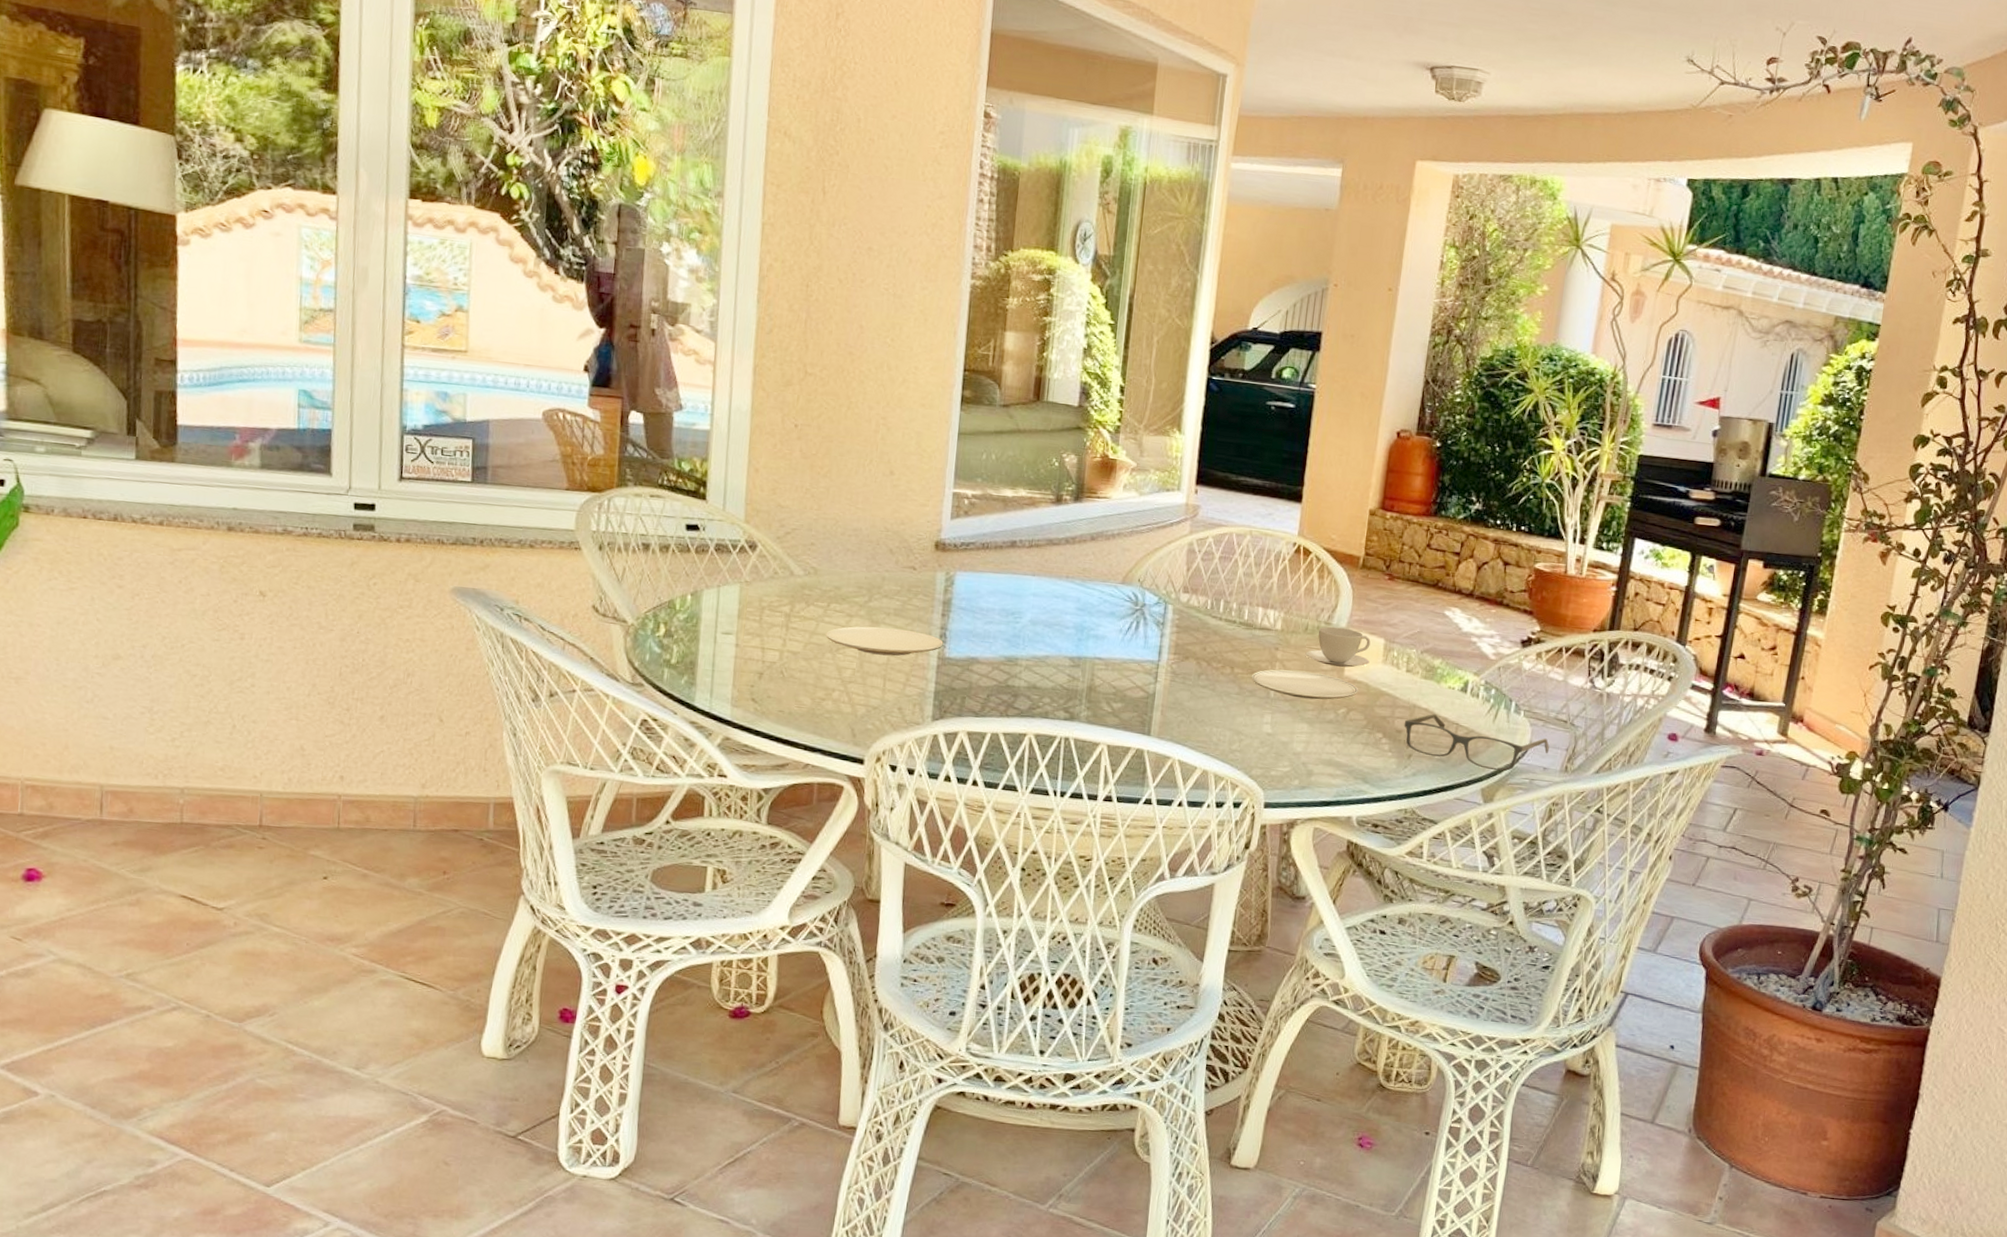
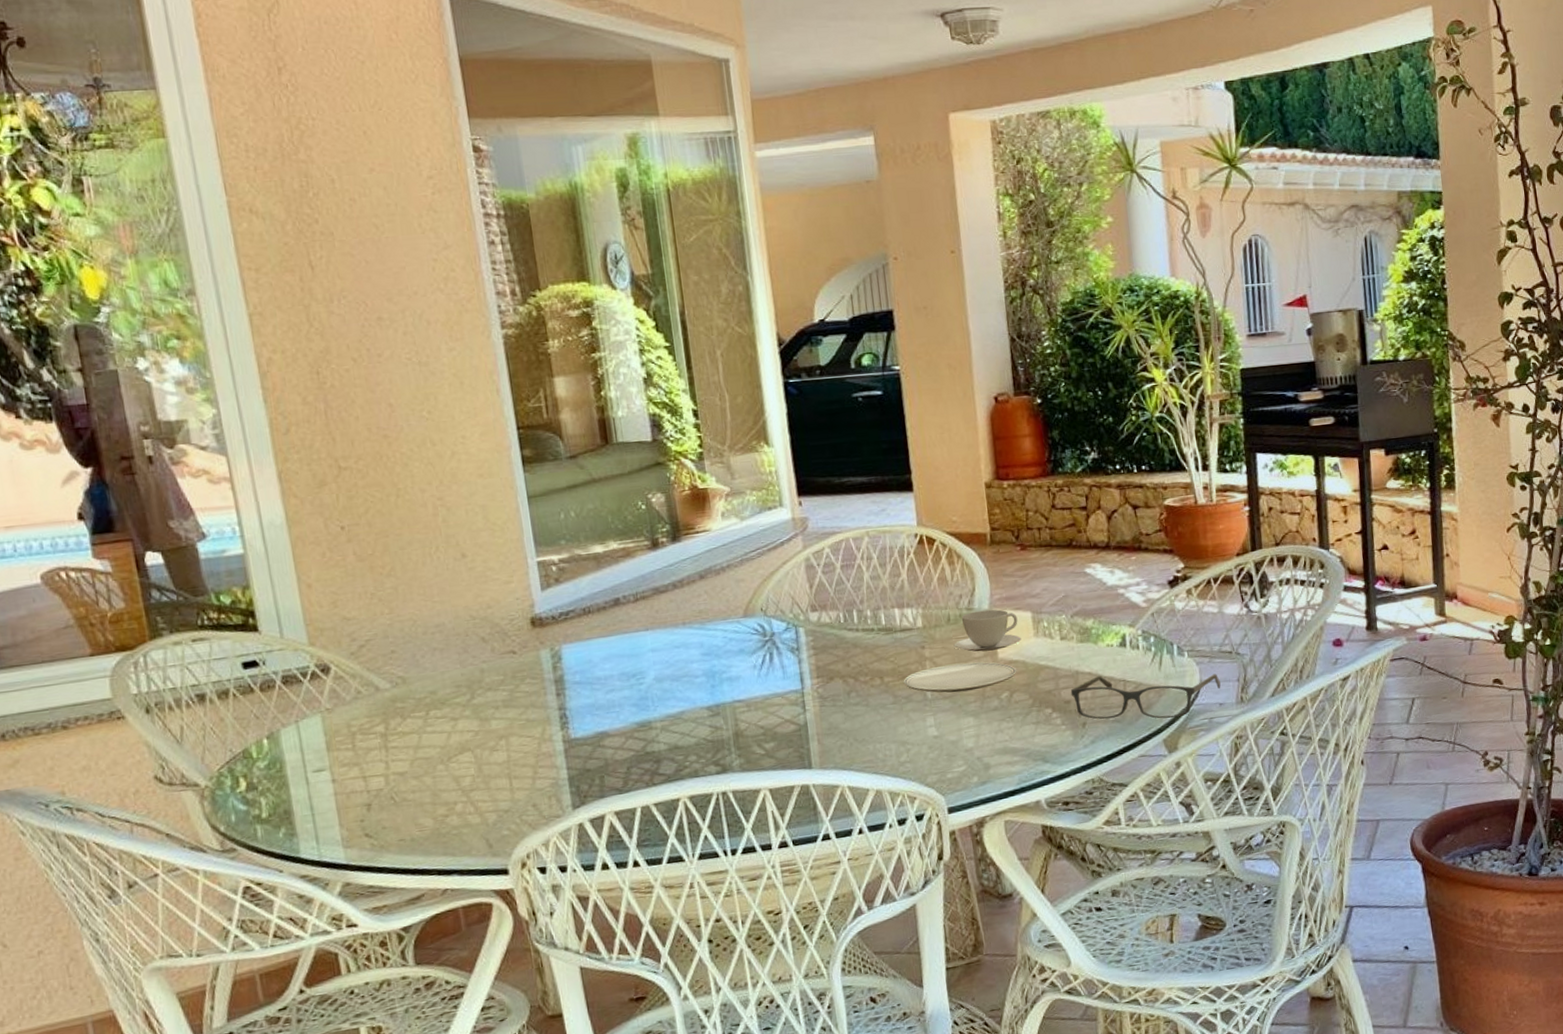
plate: present [825,626,944,656] -> none [432,718,566,755]

